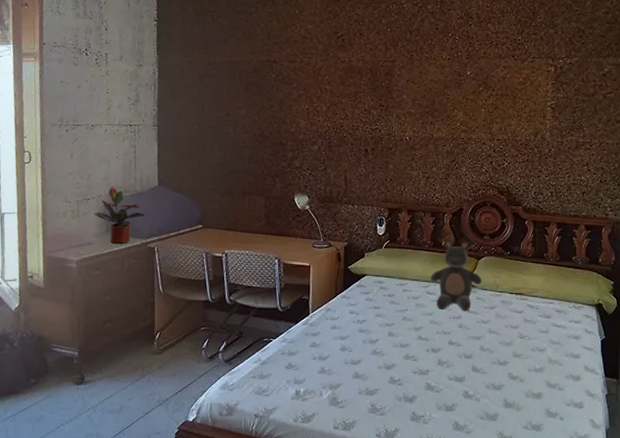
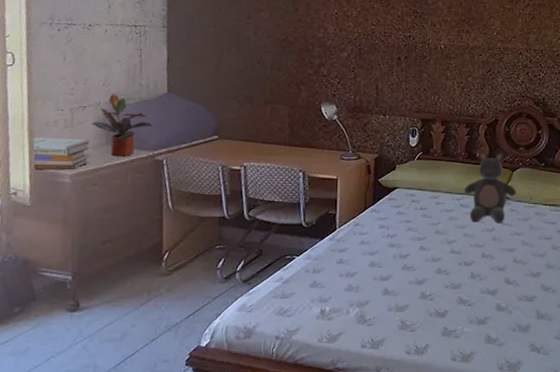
books: none [46,226,93,257] -> present [33,137,90,171]

